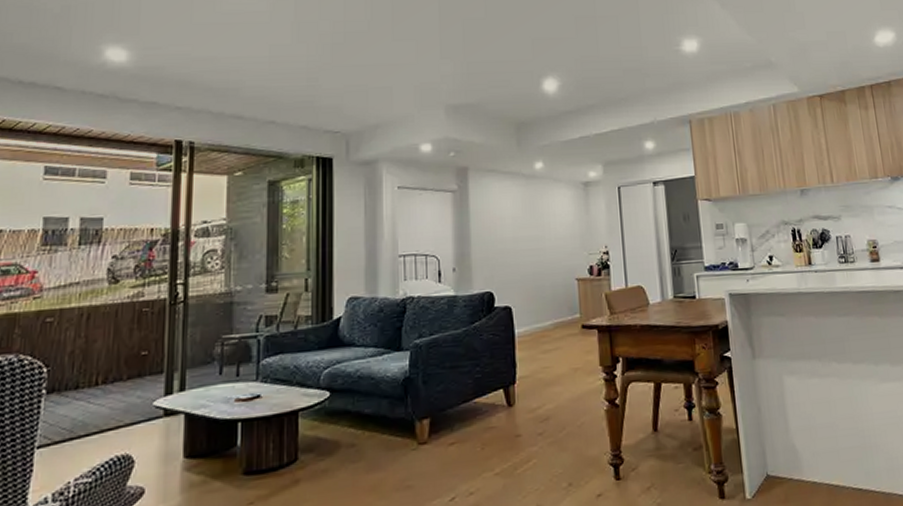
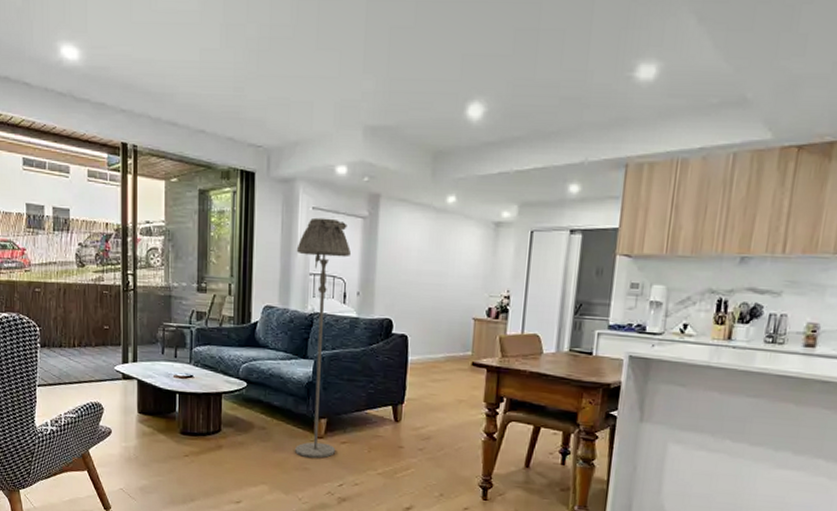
floor lamp: none [382,195,444,472] -> present [295,217,352,459]

